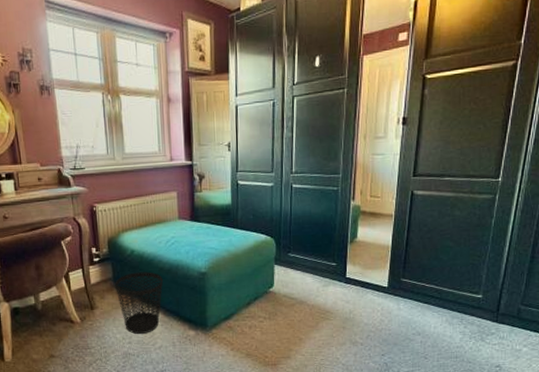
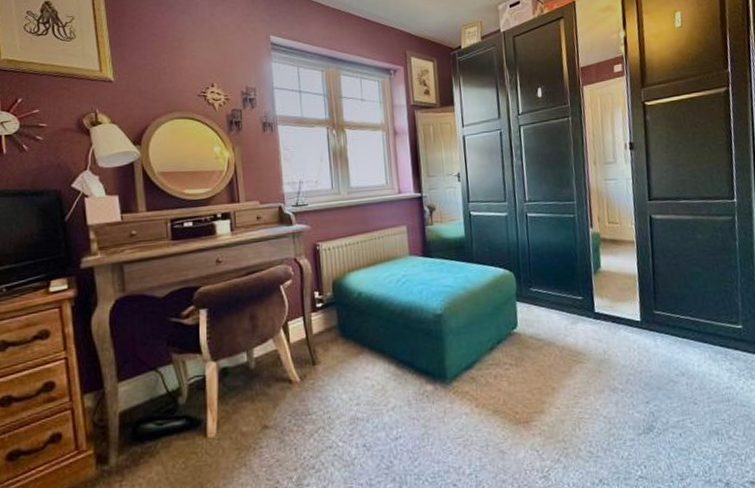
wastebasket: present [115,272,164,334] -> none [340,316,395,393]

